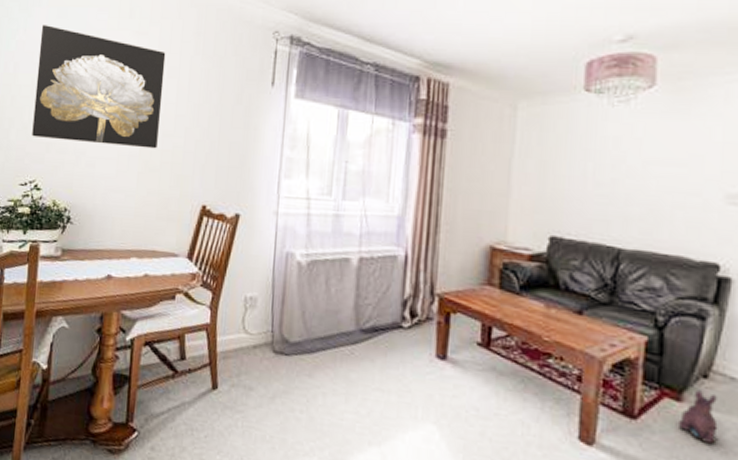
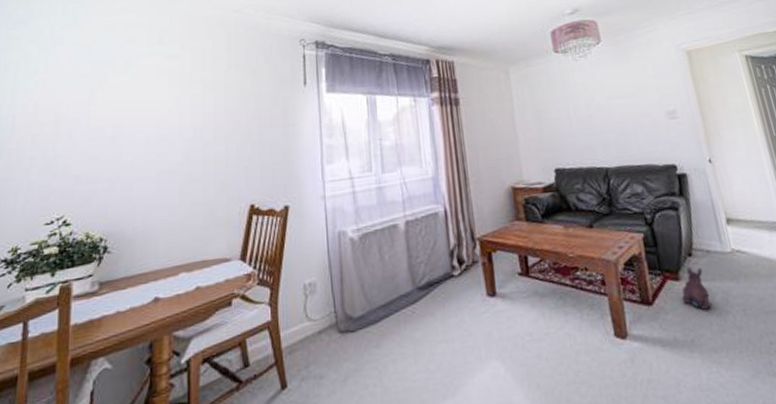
wall art: present [32,25,166,149] -> none [57,61,199,172]

